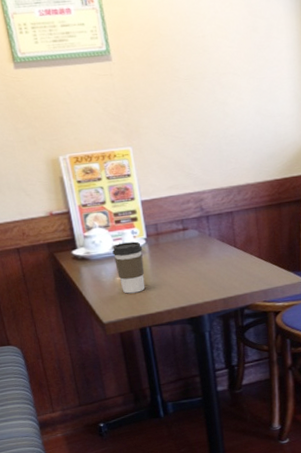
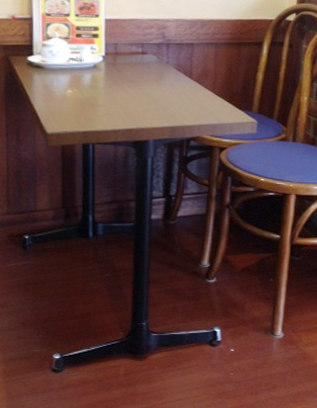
coffee cup: present [112,241,145,294] -> none [68,57,99,108]

